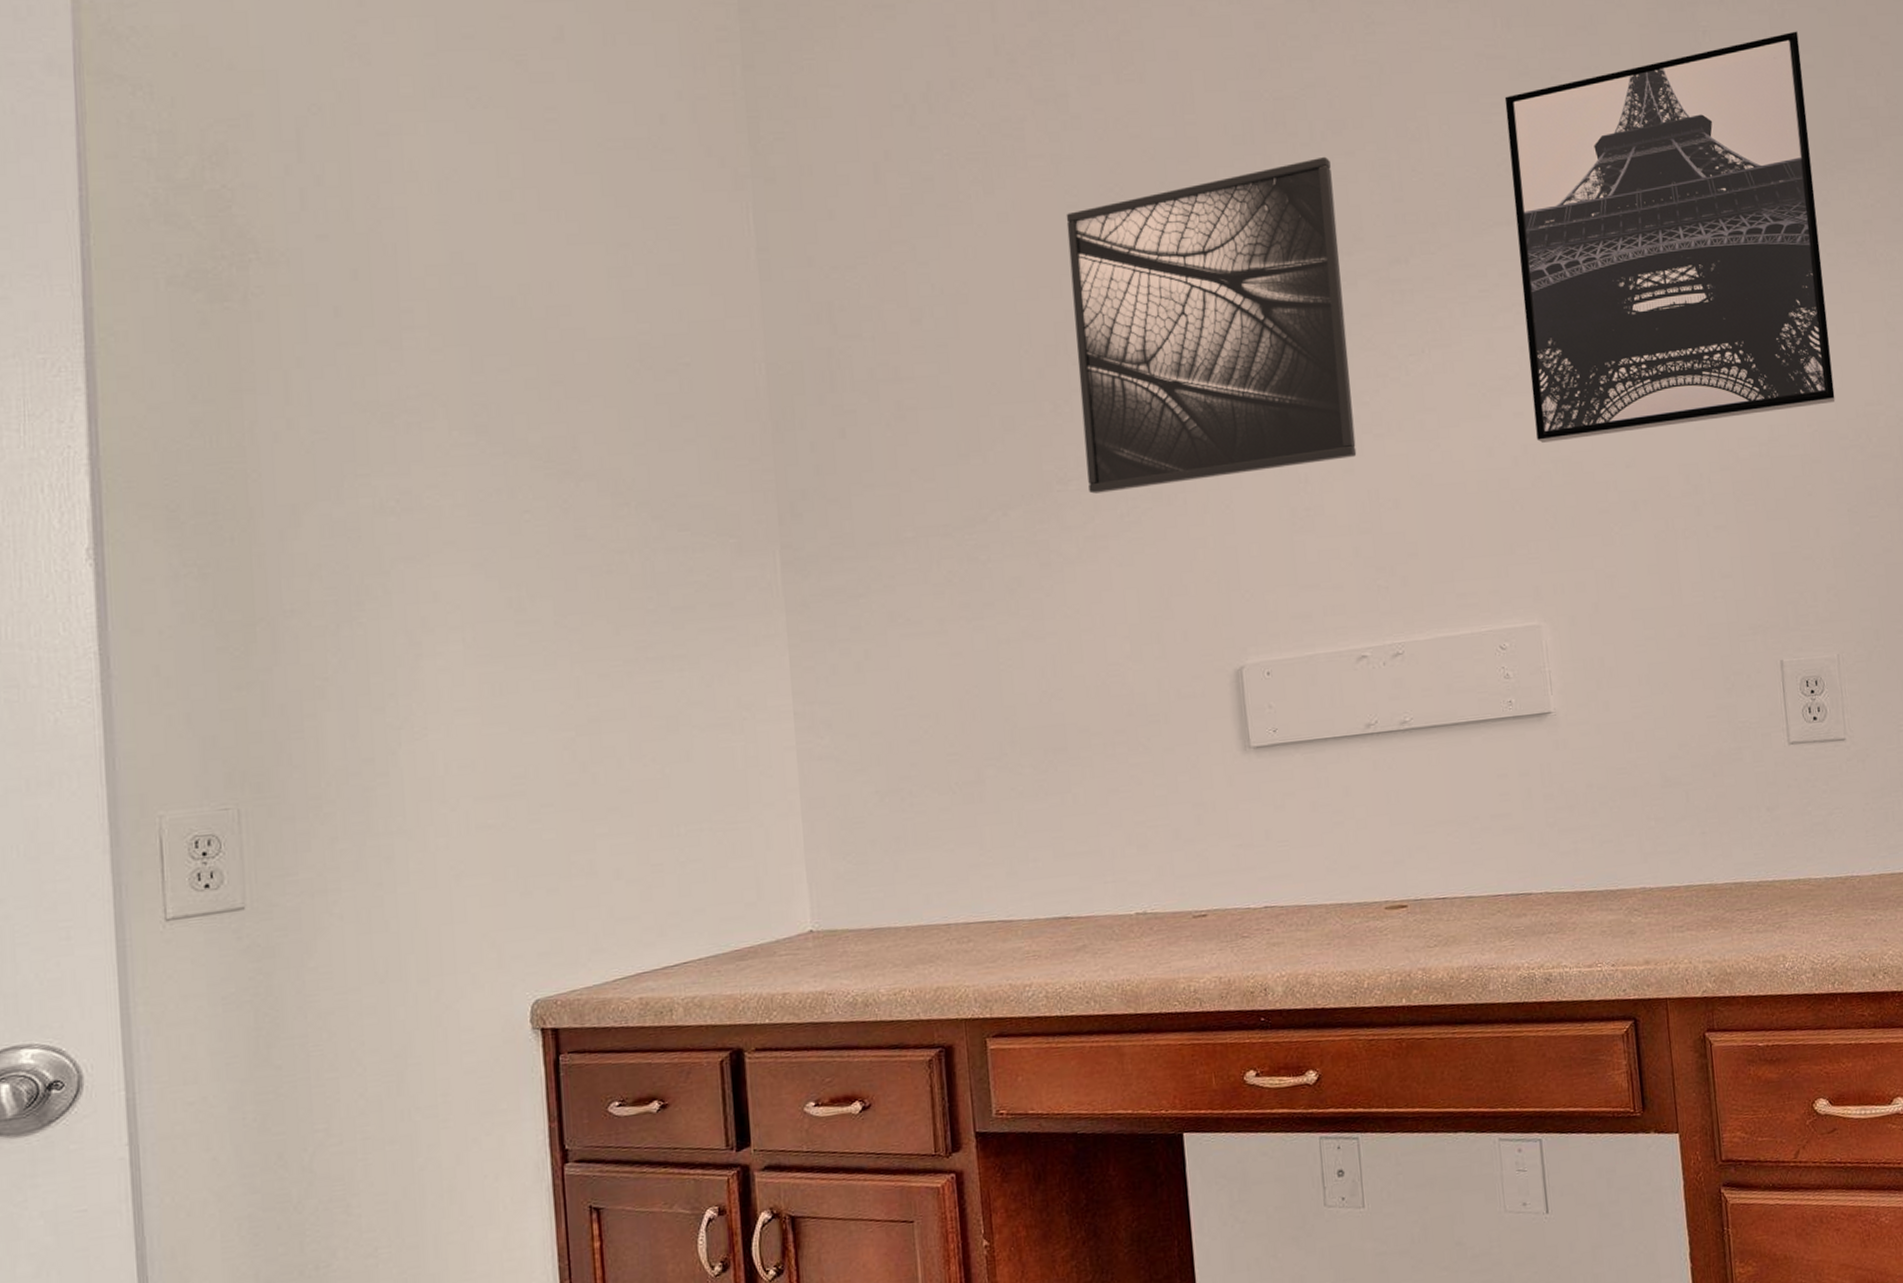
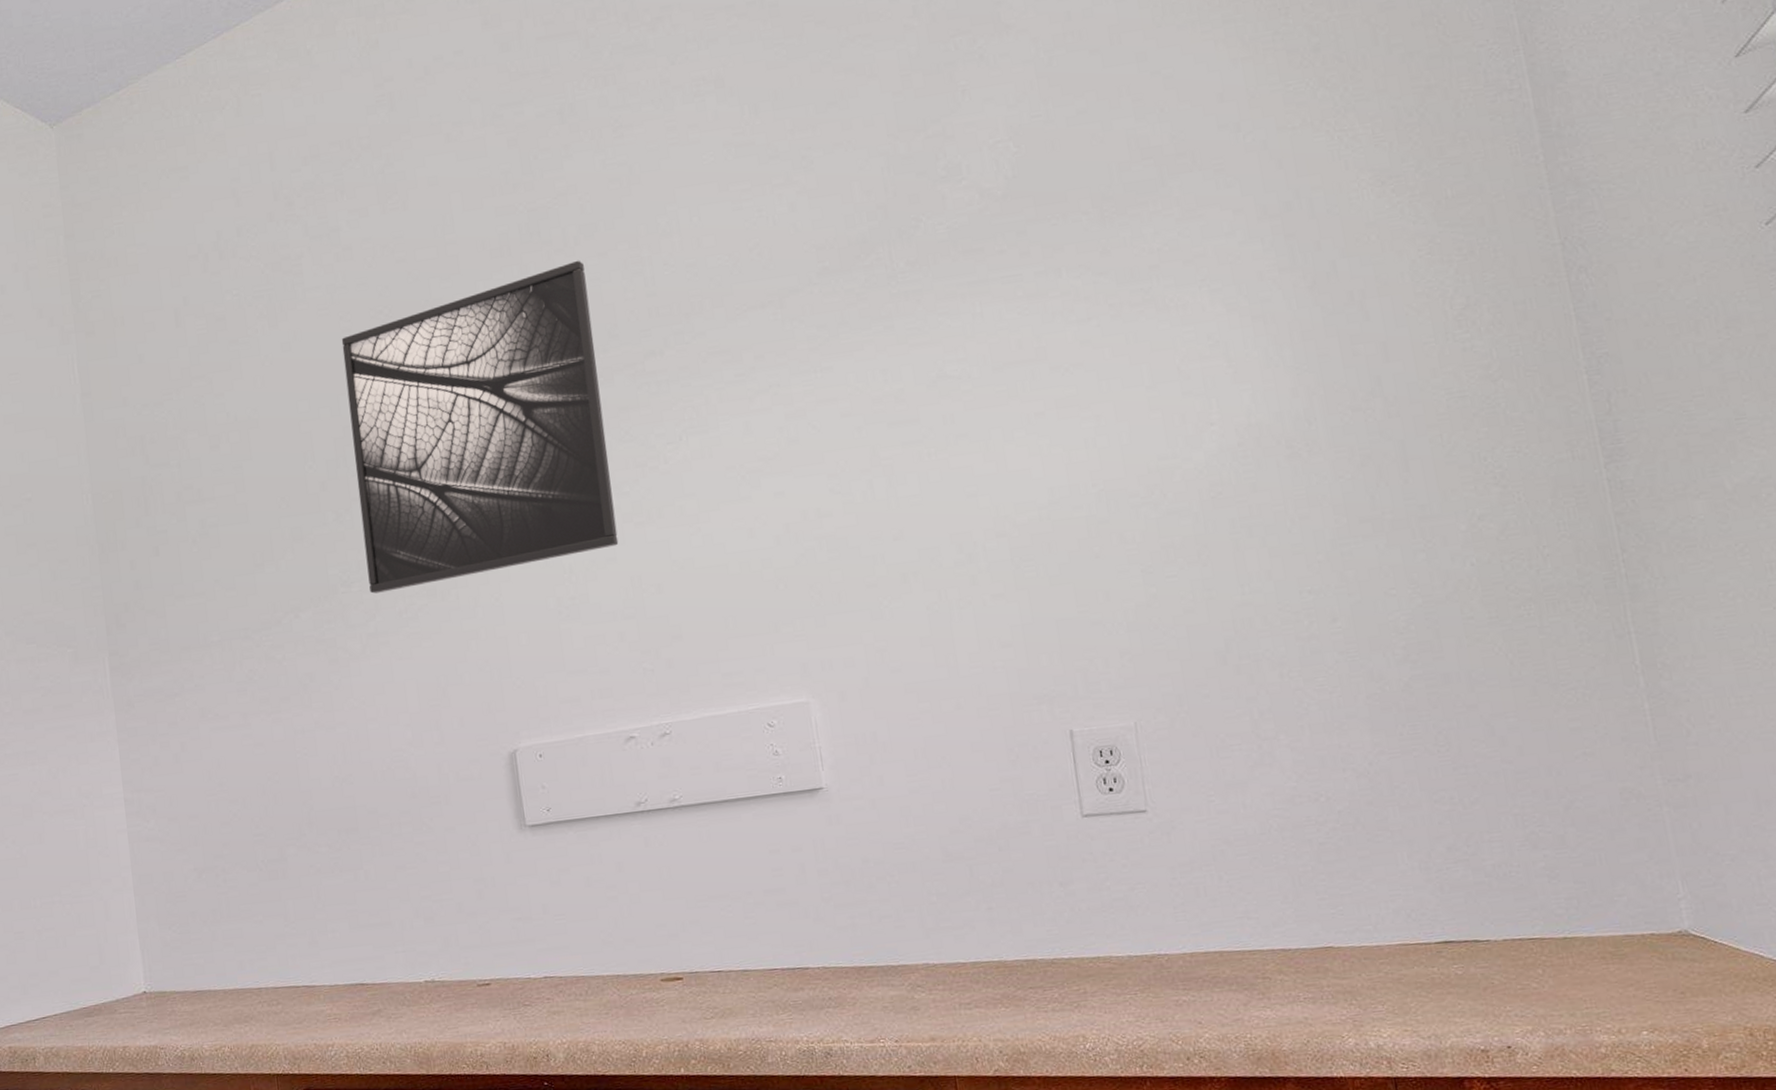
wall art: present [1504,31,1836,443] -> none [754,77,1124,521]

